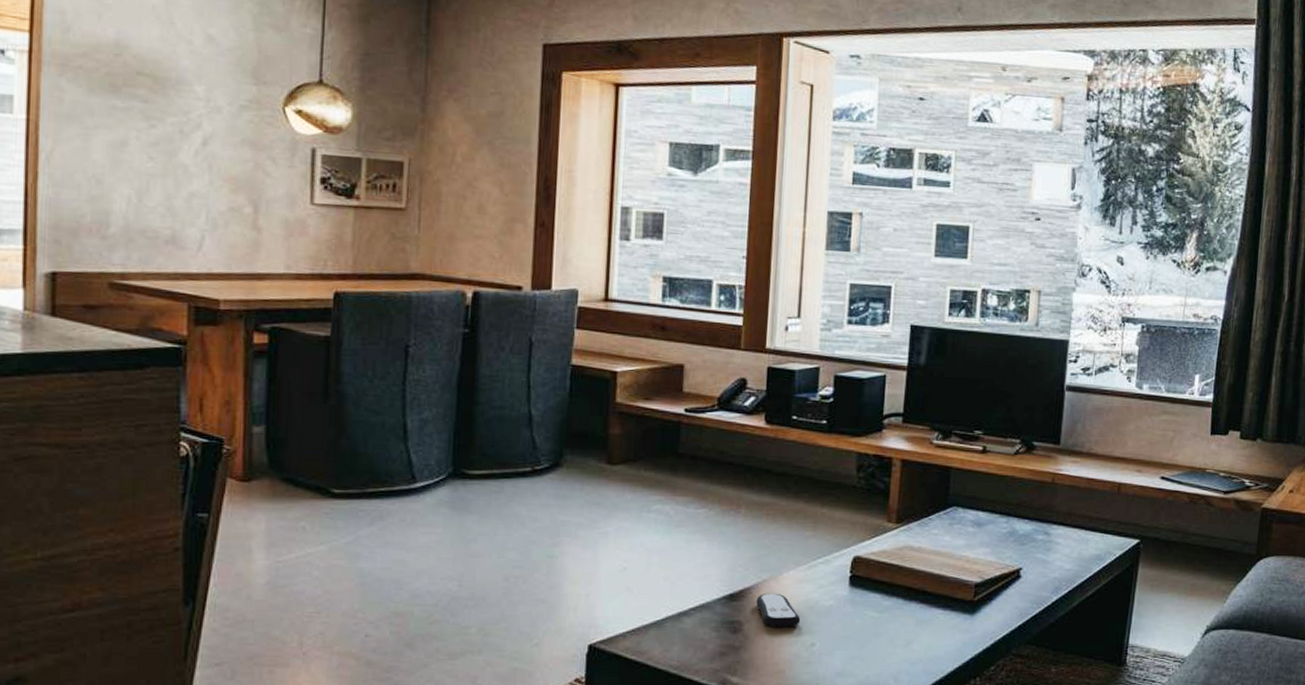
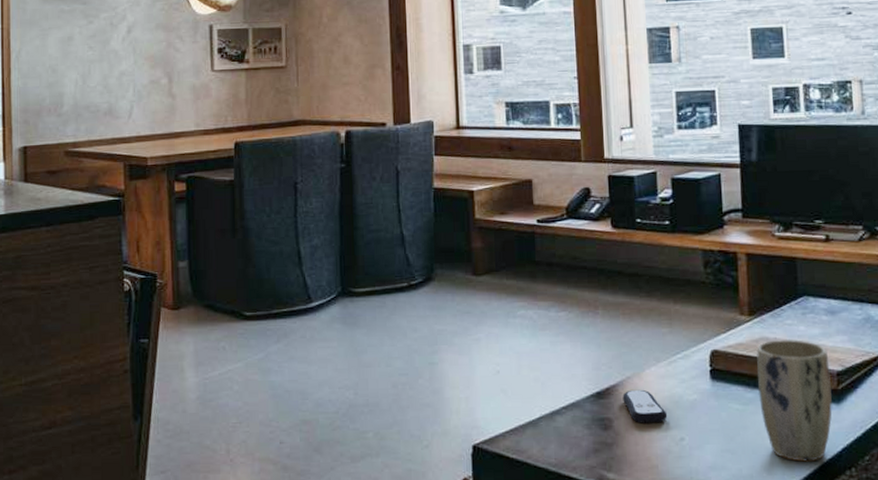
plant pot: none [895,548,969,670] -> present [757,339,832,462]

